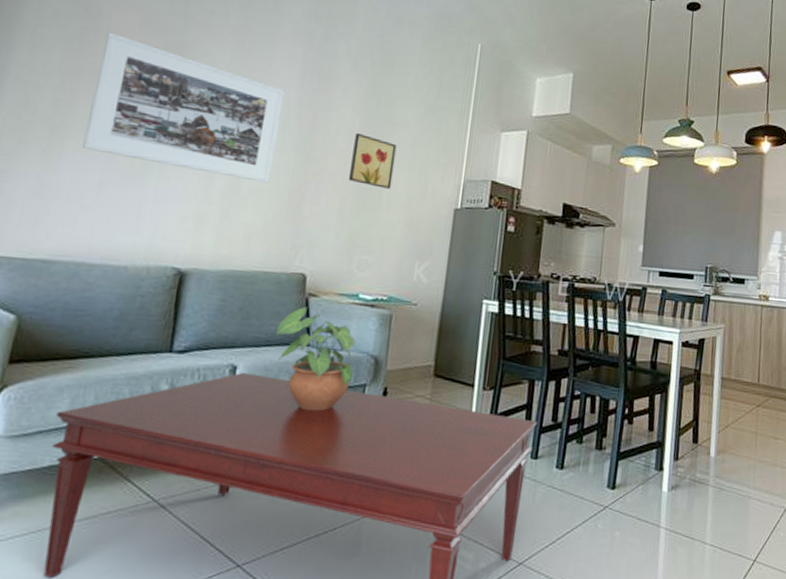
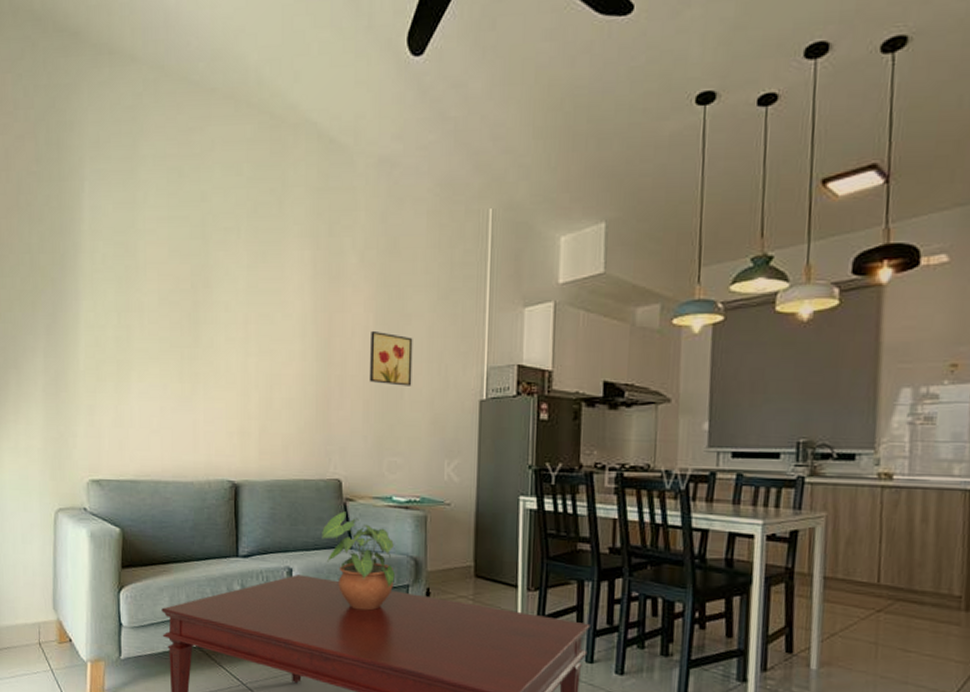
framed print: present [83,32,284,183] -> none [143,266,299,393]

